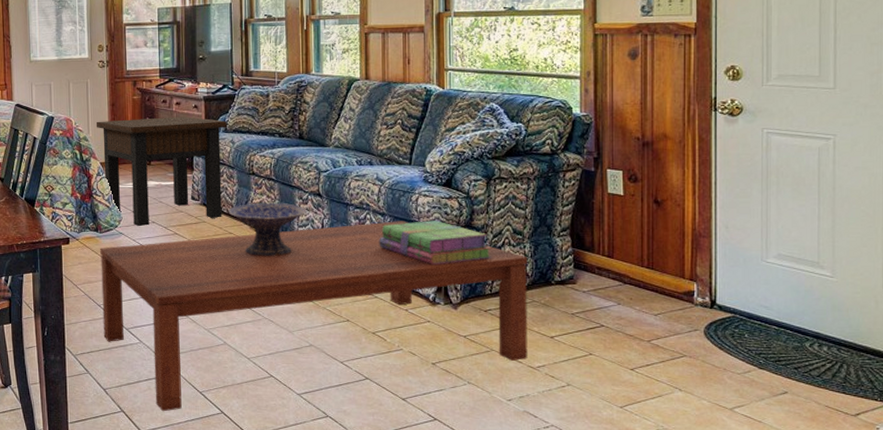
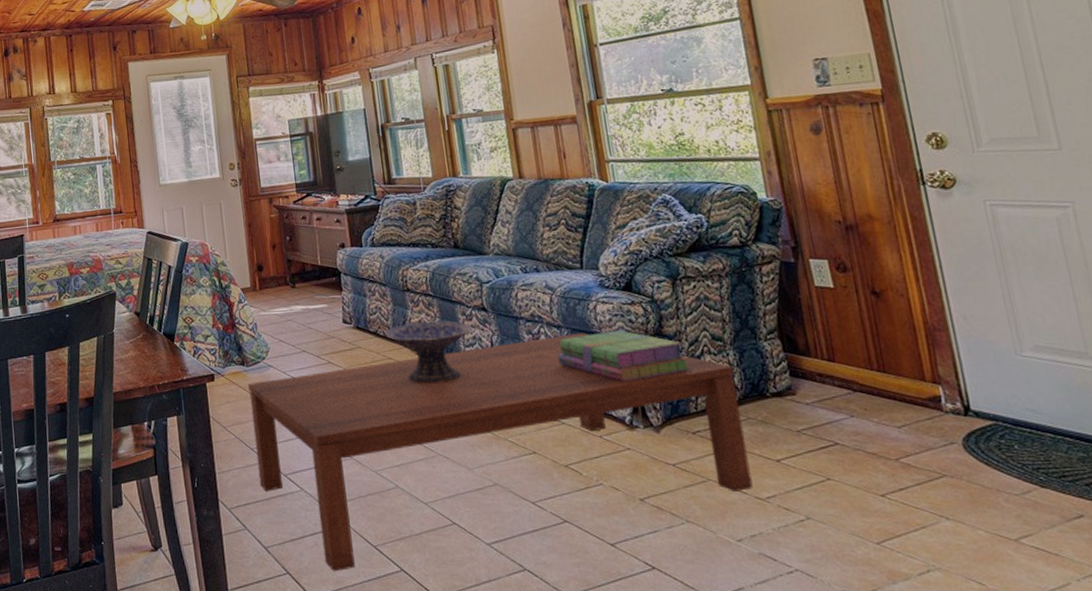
side table: present [96,116,228,227] -> none [233,232,379,357]

